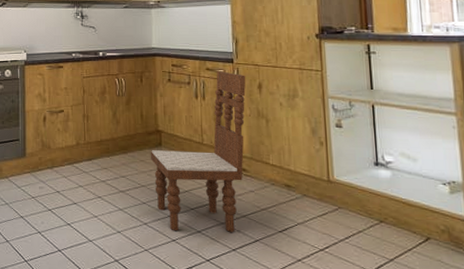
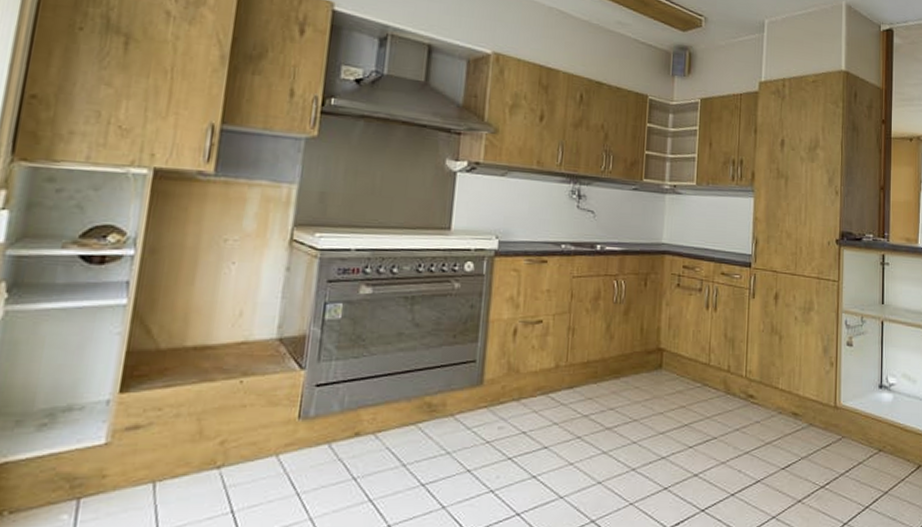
dining chair: present [150,71,246,232] -> none [647,277,763,475]

